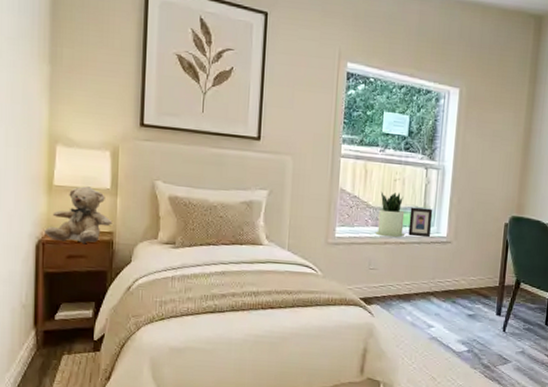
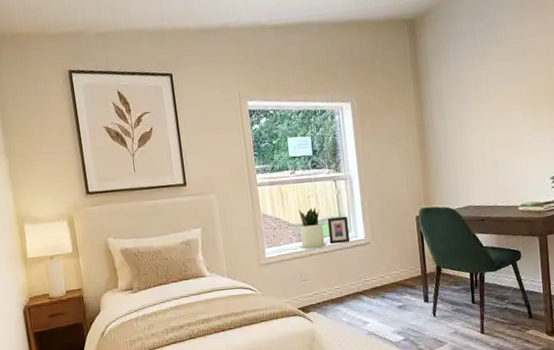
teddy bear: present [44,186,113,244] -> none [27,254,80,305]

